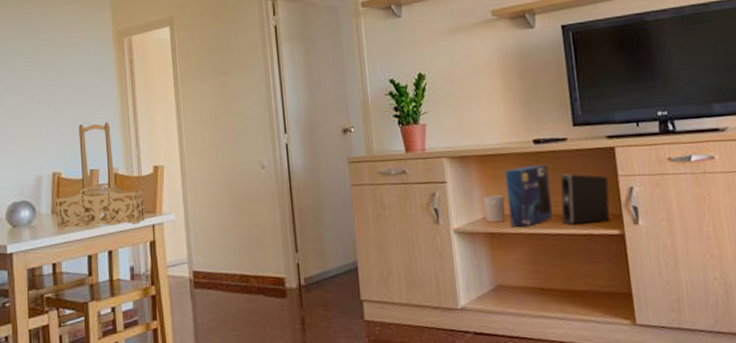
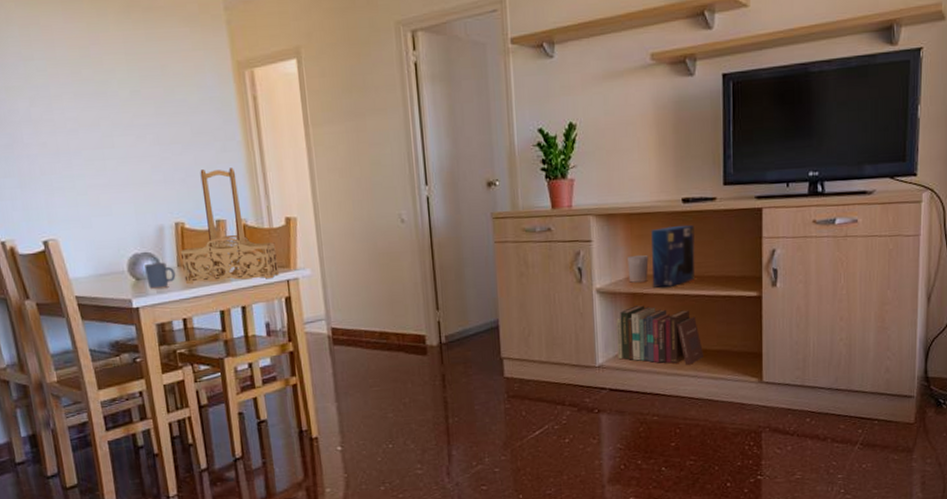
mug: none [20,210,49,236] -> present [143,262,176,290]
books: none [476,244,570,307] -> present [616,304,703,365]
stereo: present [560,173,610,226] -> none [703,234,753,287]

